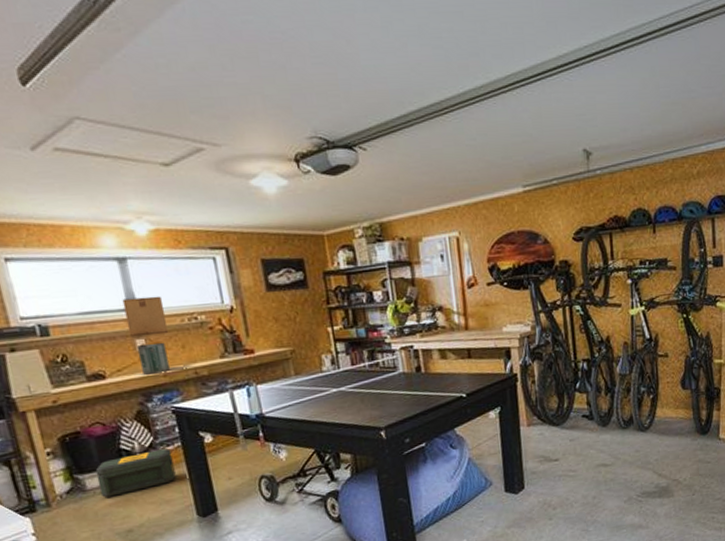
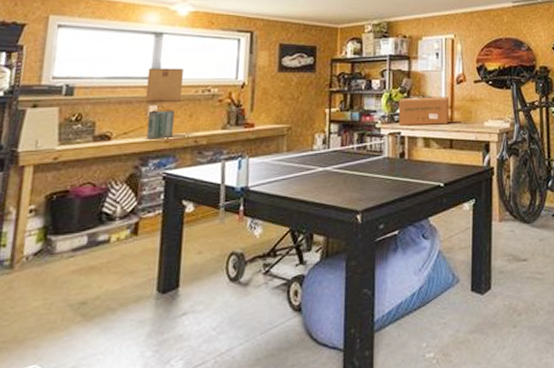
storage container: present [95,448,176,498] -> none [67,215,150,263]
box: none [406,303,464,340] -> present [398,97,449,127]

